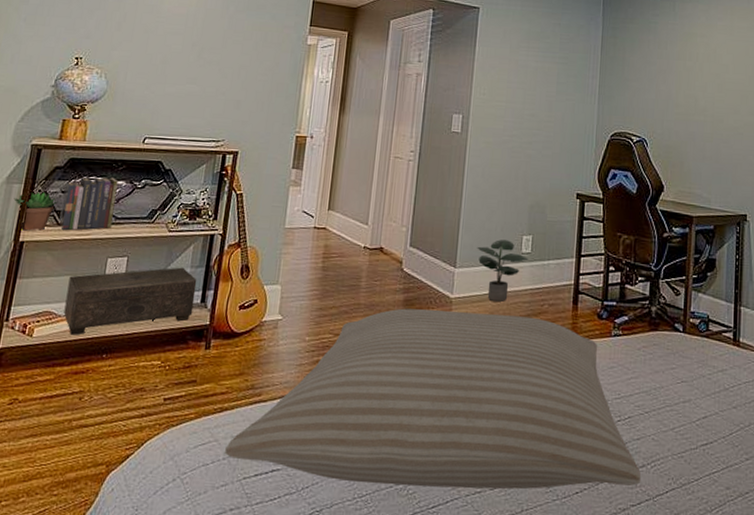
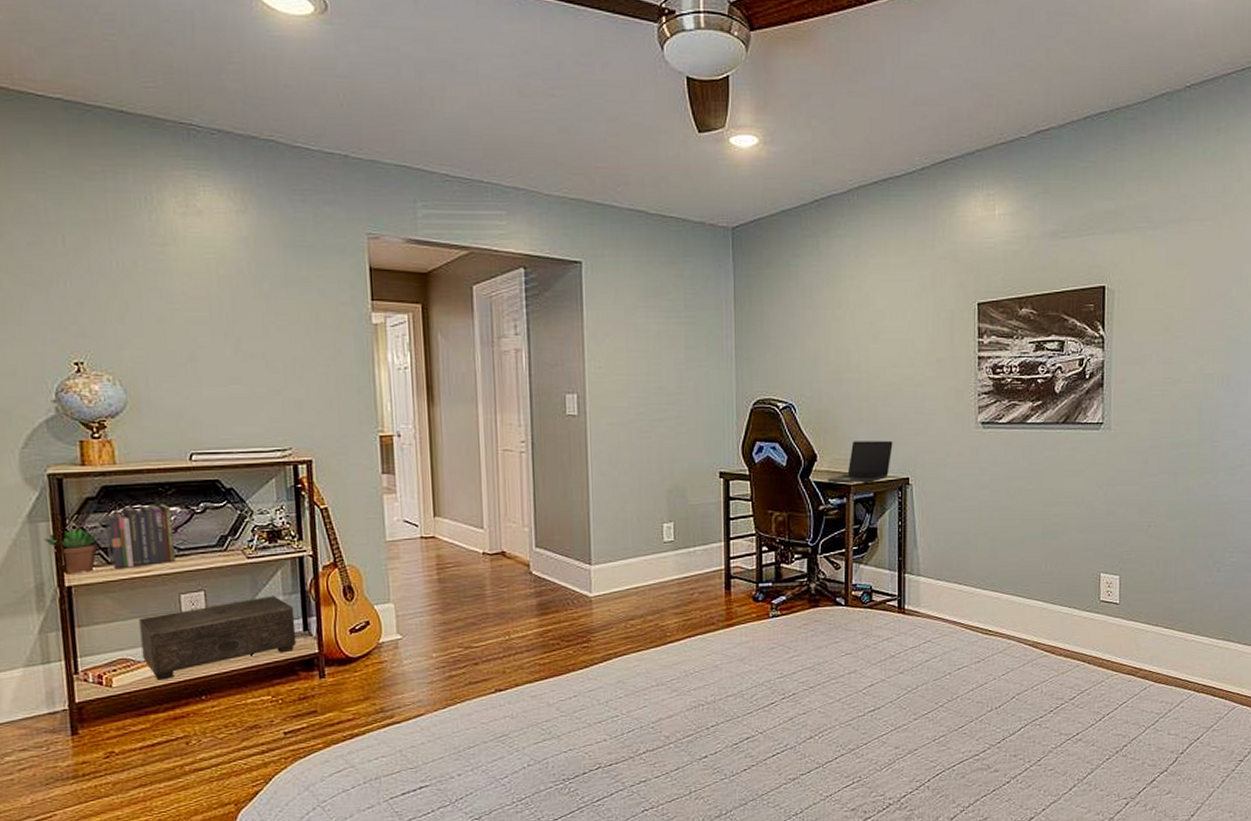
pillow: present [225,308,642,490] -> none [364,607,810,788]
potted plant: present [477,240,529,303] -> none [613,530,672,597]
laptop: none [672,176,733,216] -> present [827,440,893,483]

